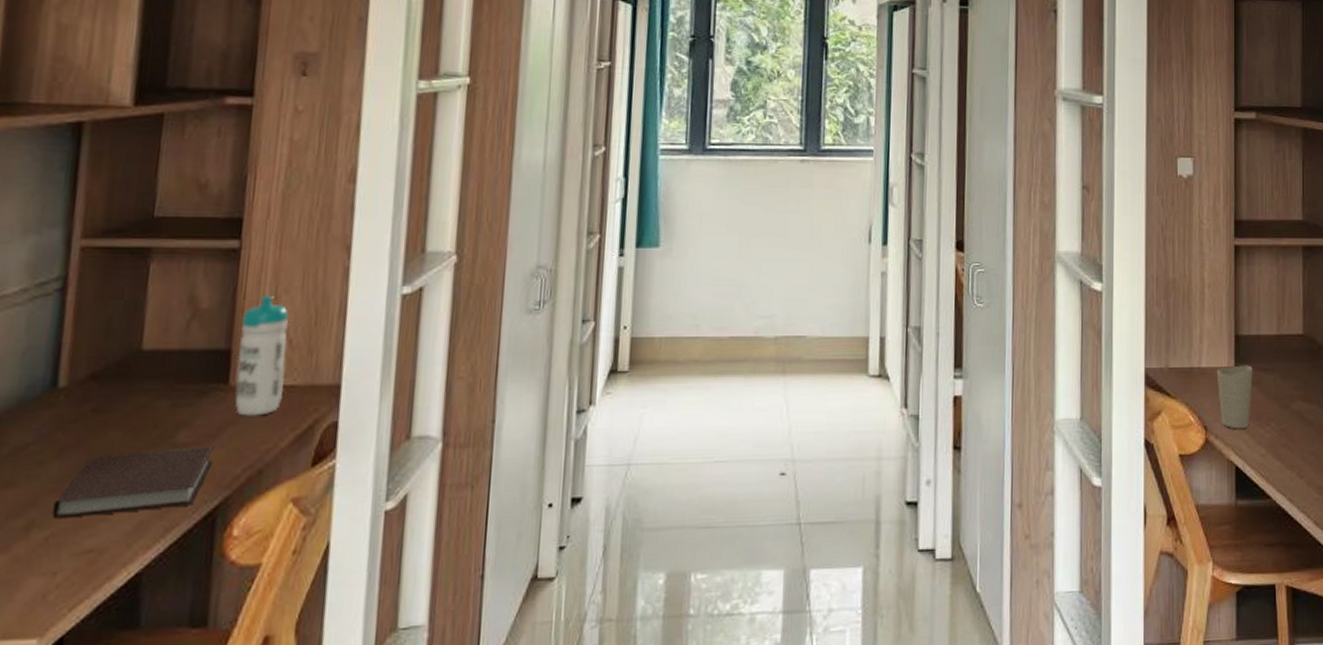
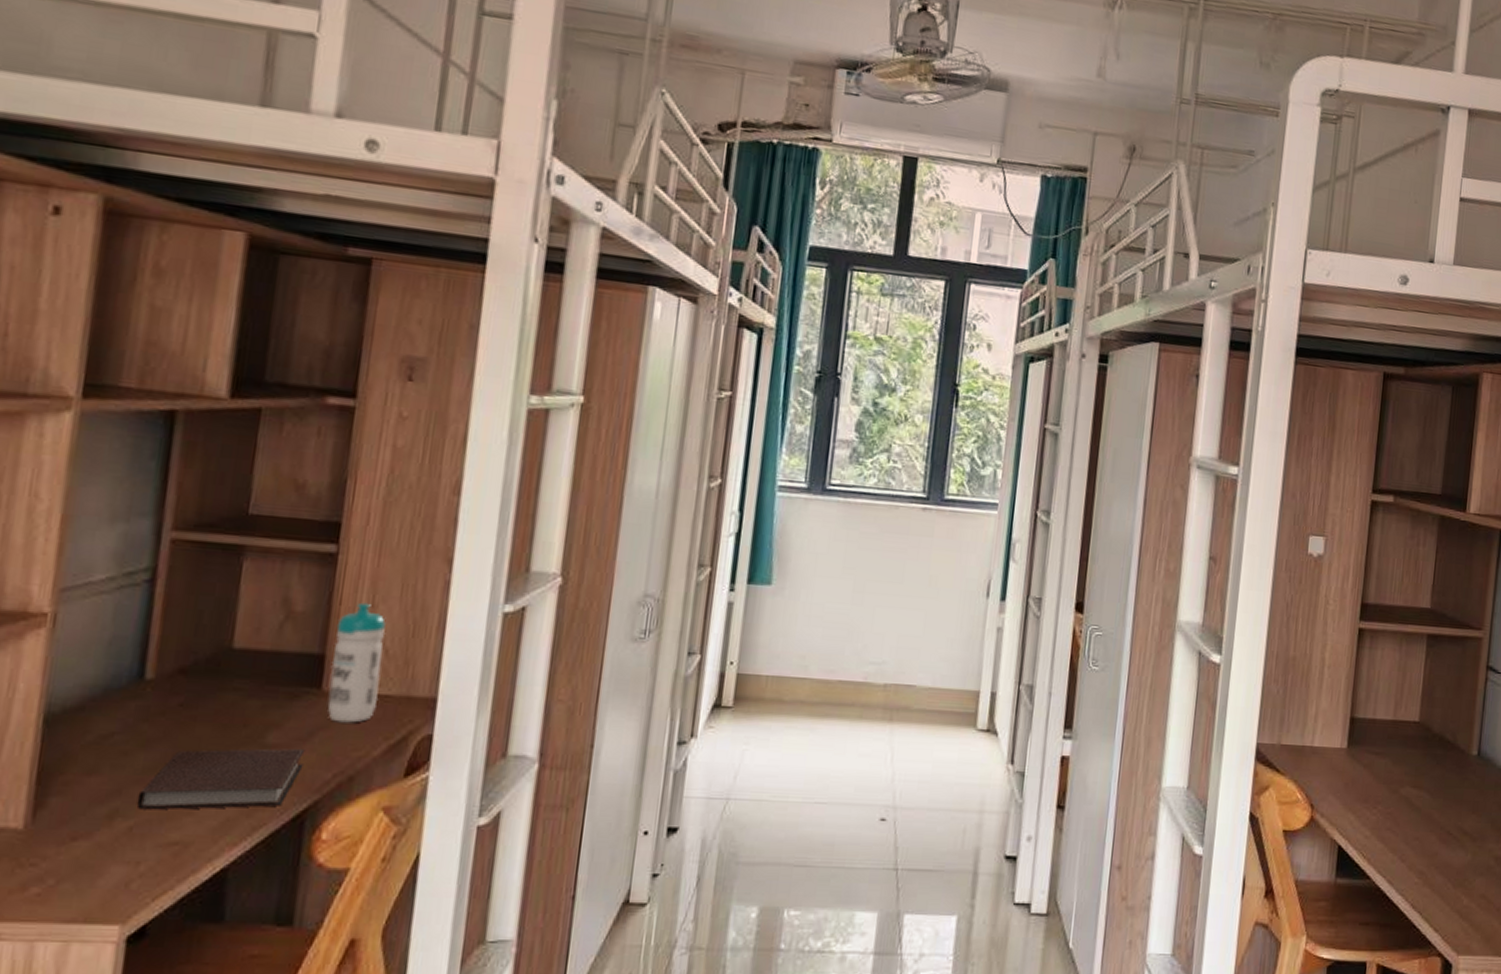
cup: present [1216,365,1254,429] -> none [1327,747,1366,810]

